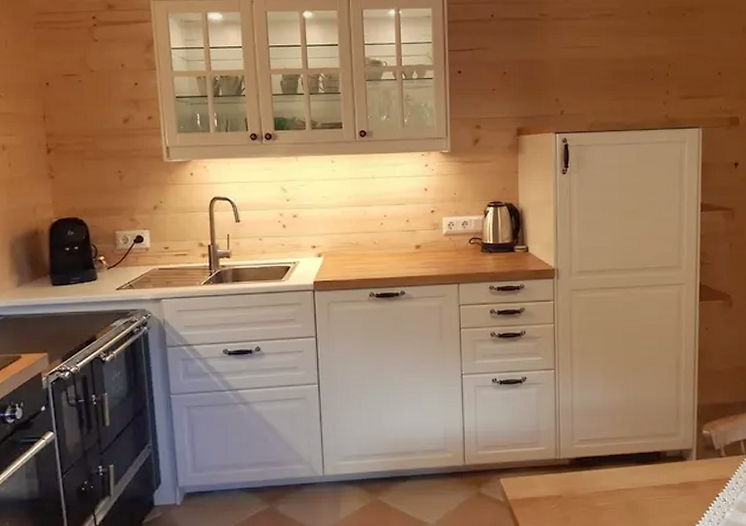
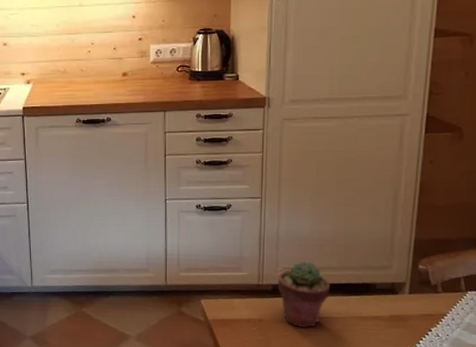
potted succulent: none [574,432,624,502] -> present [278,261,330,329]

